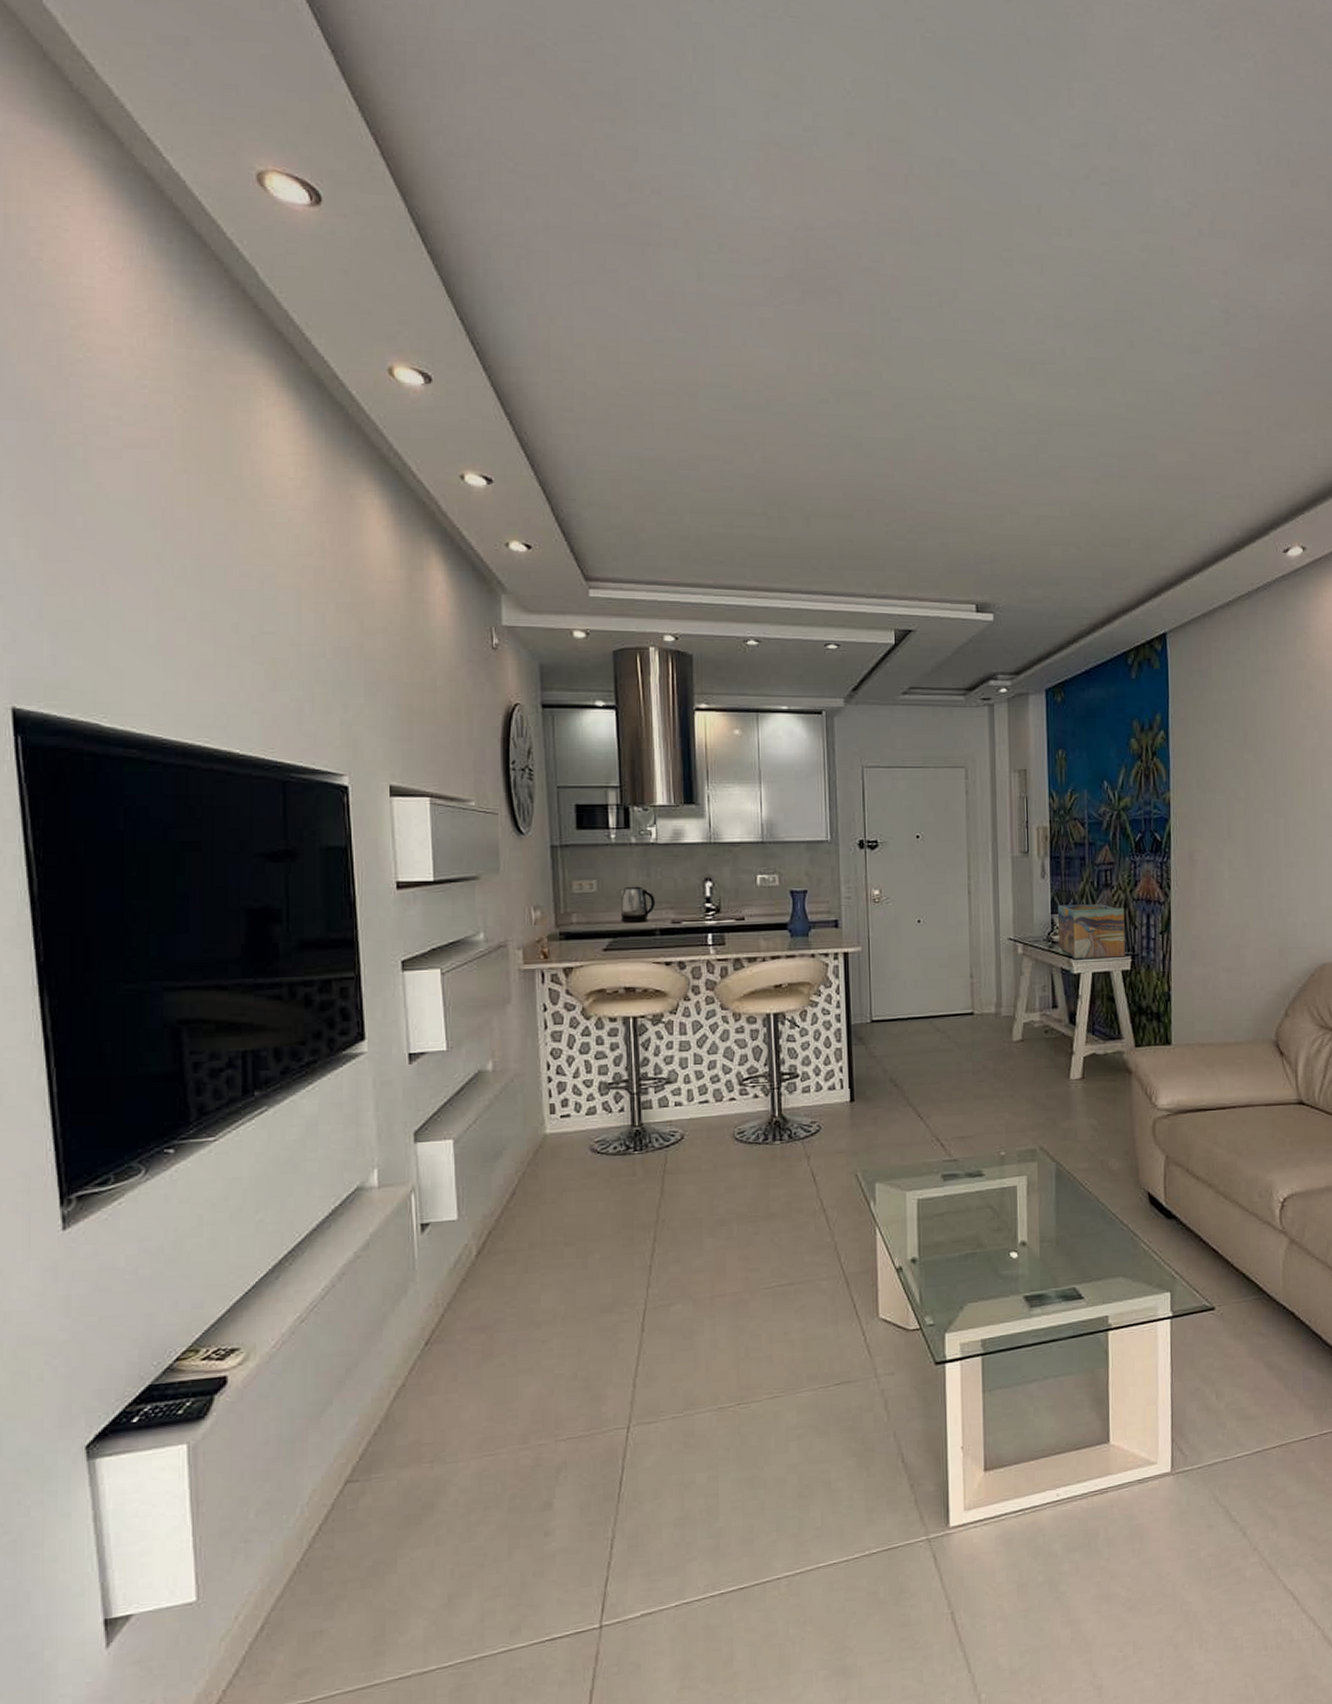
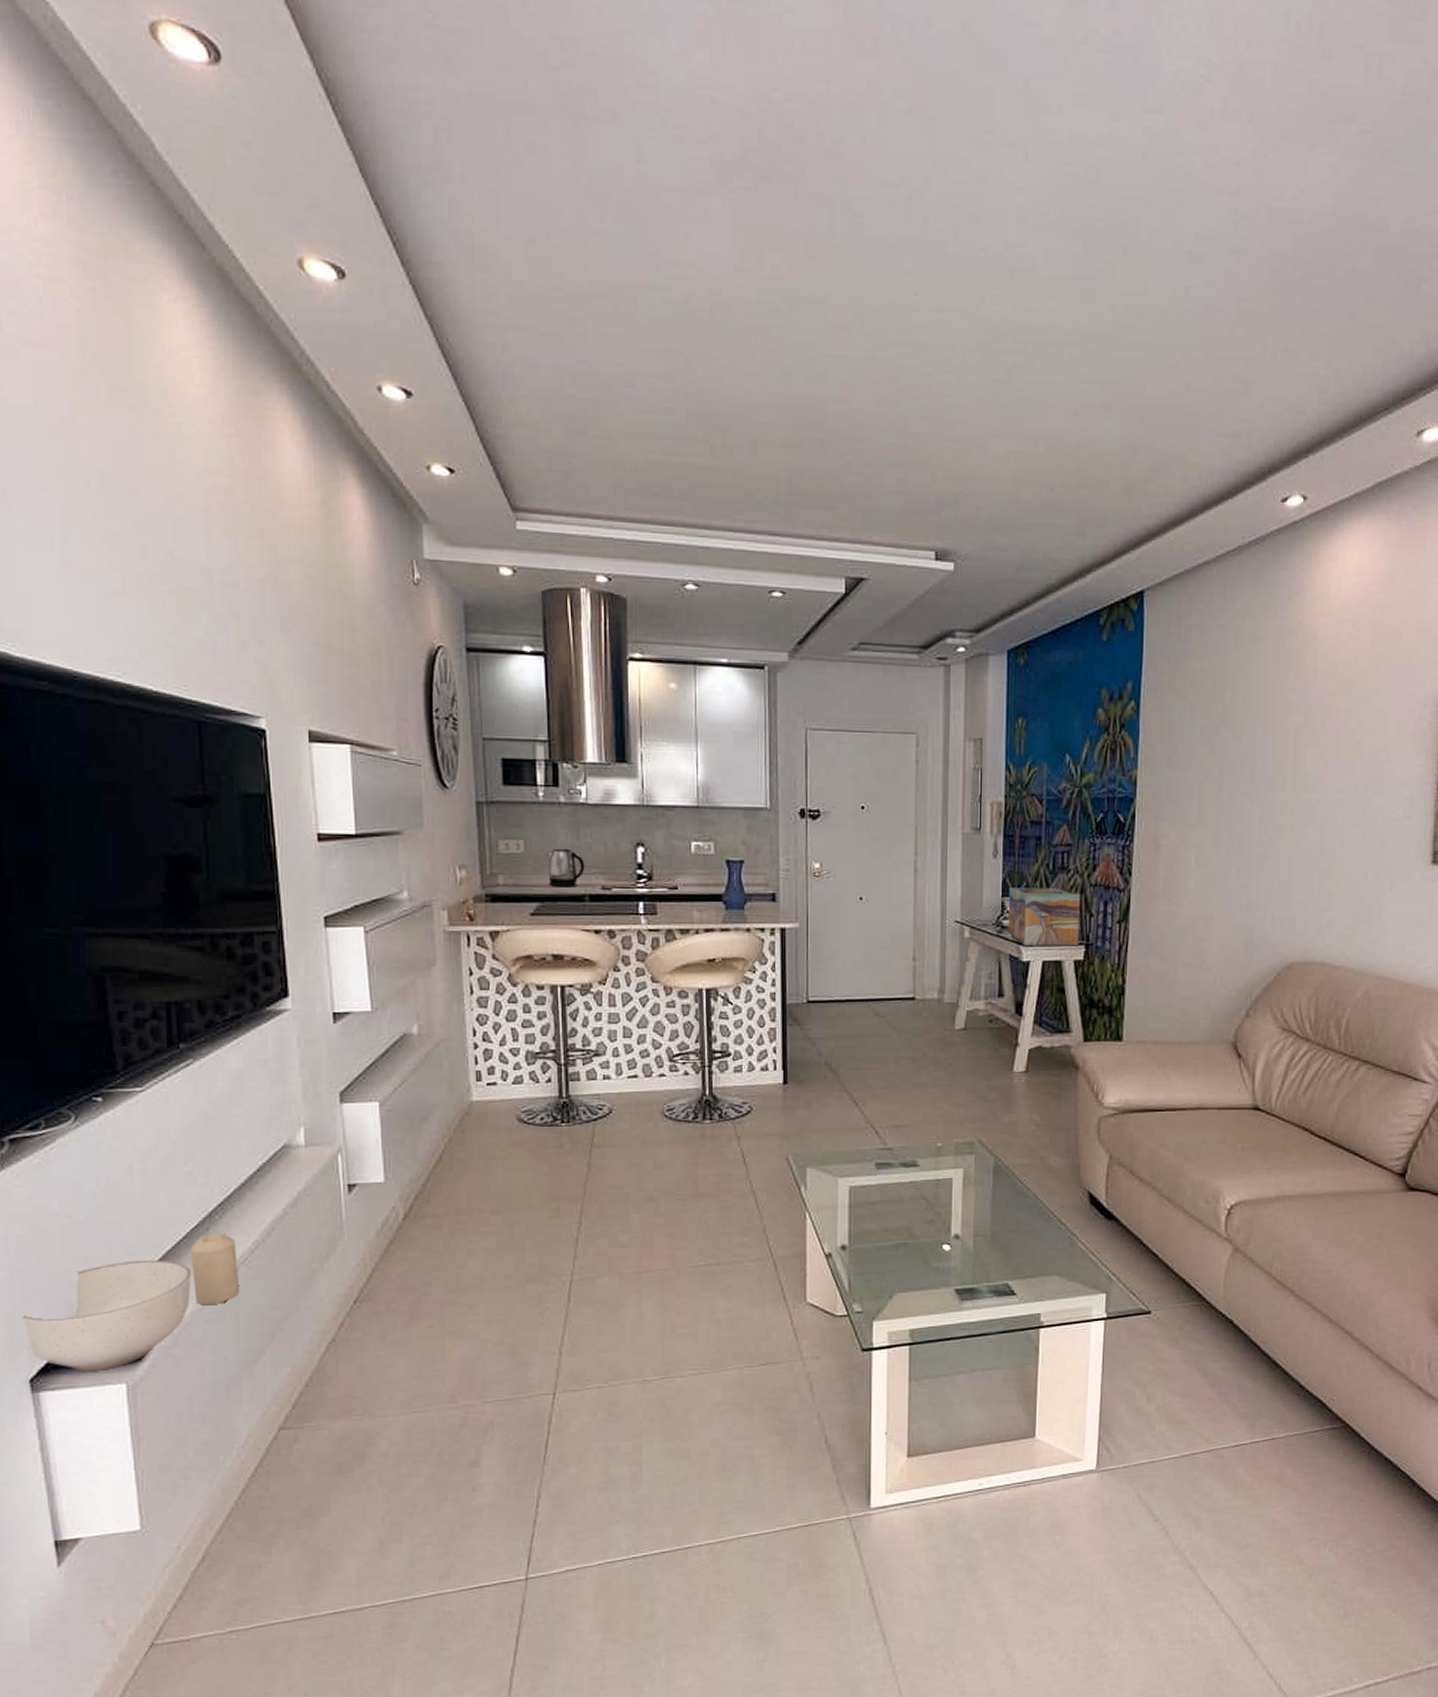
bowl: none [82,1311,259,1434] -> present [22,1260,192,1371]
candle: none [259,1279,309,1357] -> present [190,1232,240,1306]

